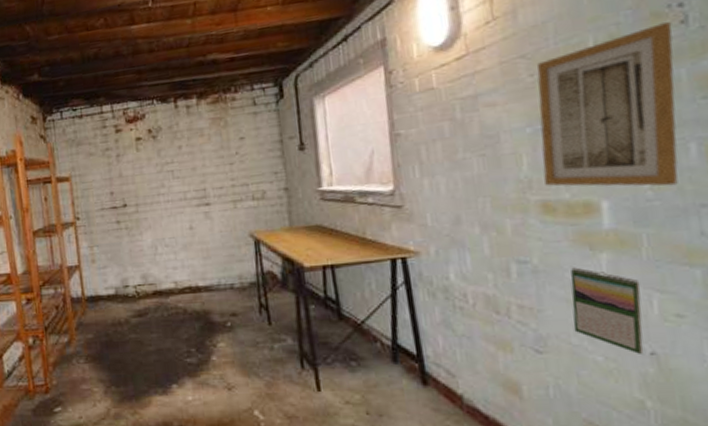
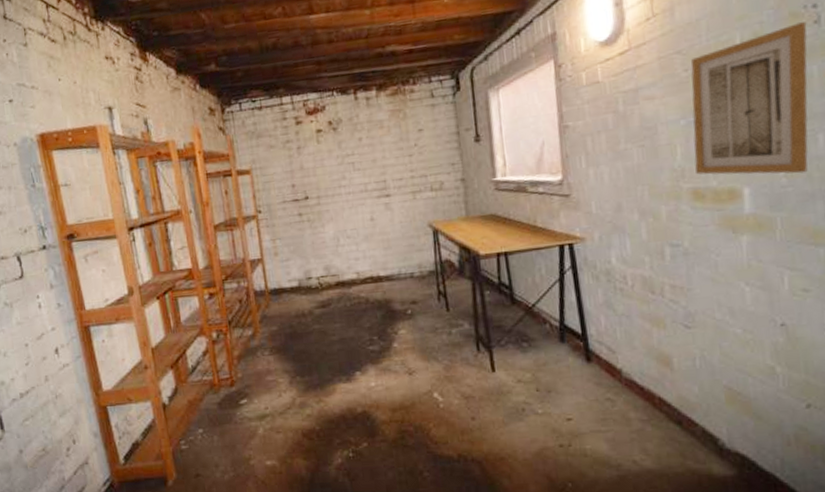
calendar: present [570,267,644,354] -> none [716,249,776,326]

